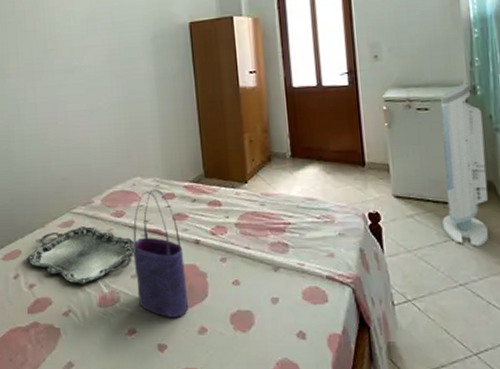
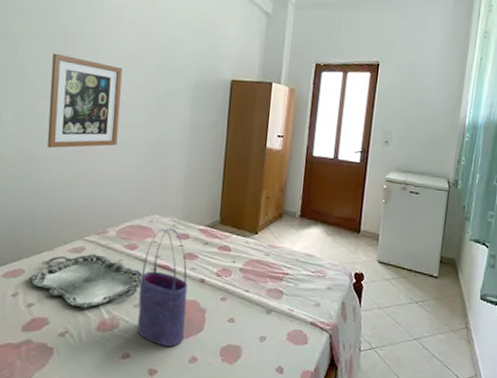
wall art: none [14,31,87,125] -> present [47,53,123,149]
air purifier: present [439,83,489,247] -> none [411,176,458,310]

